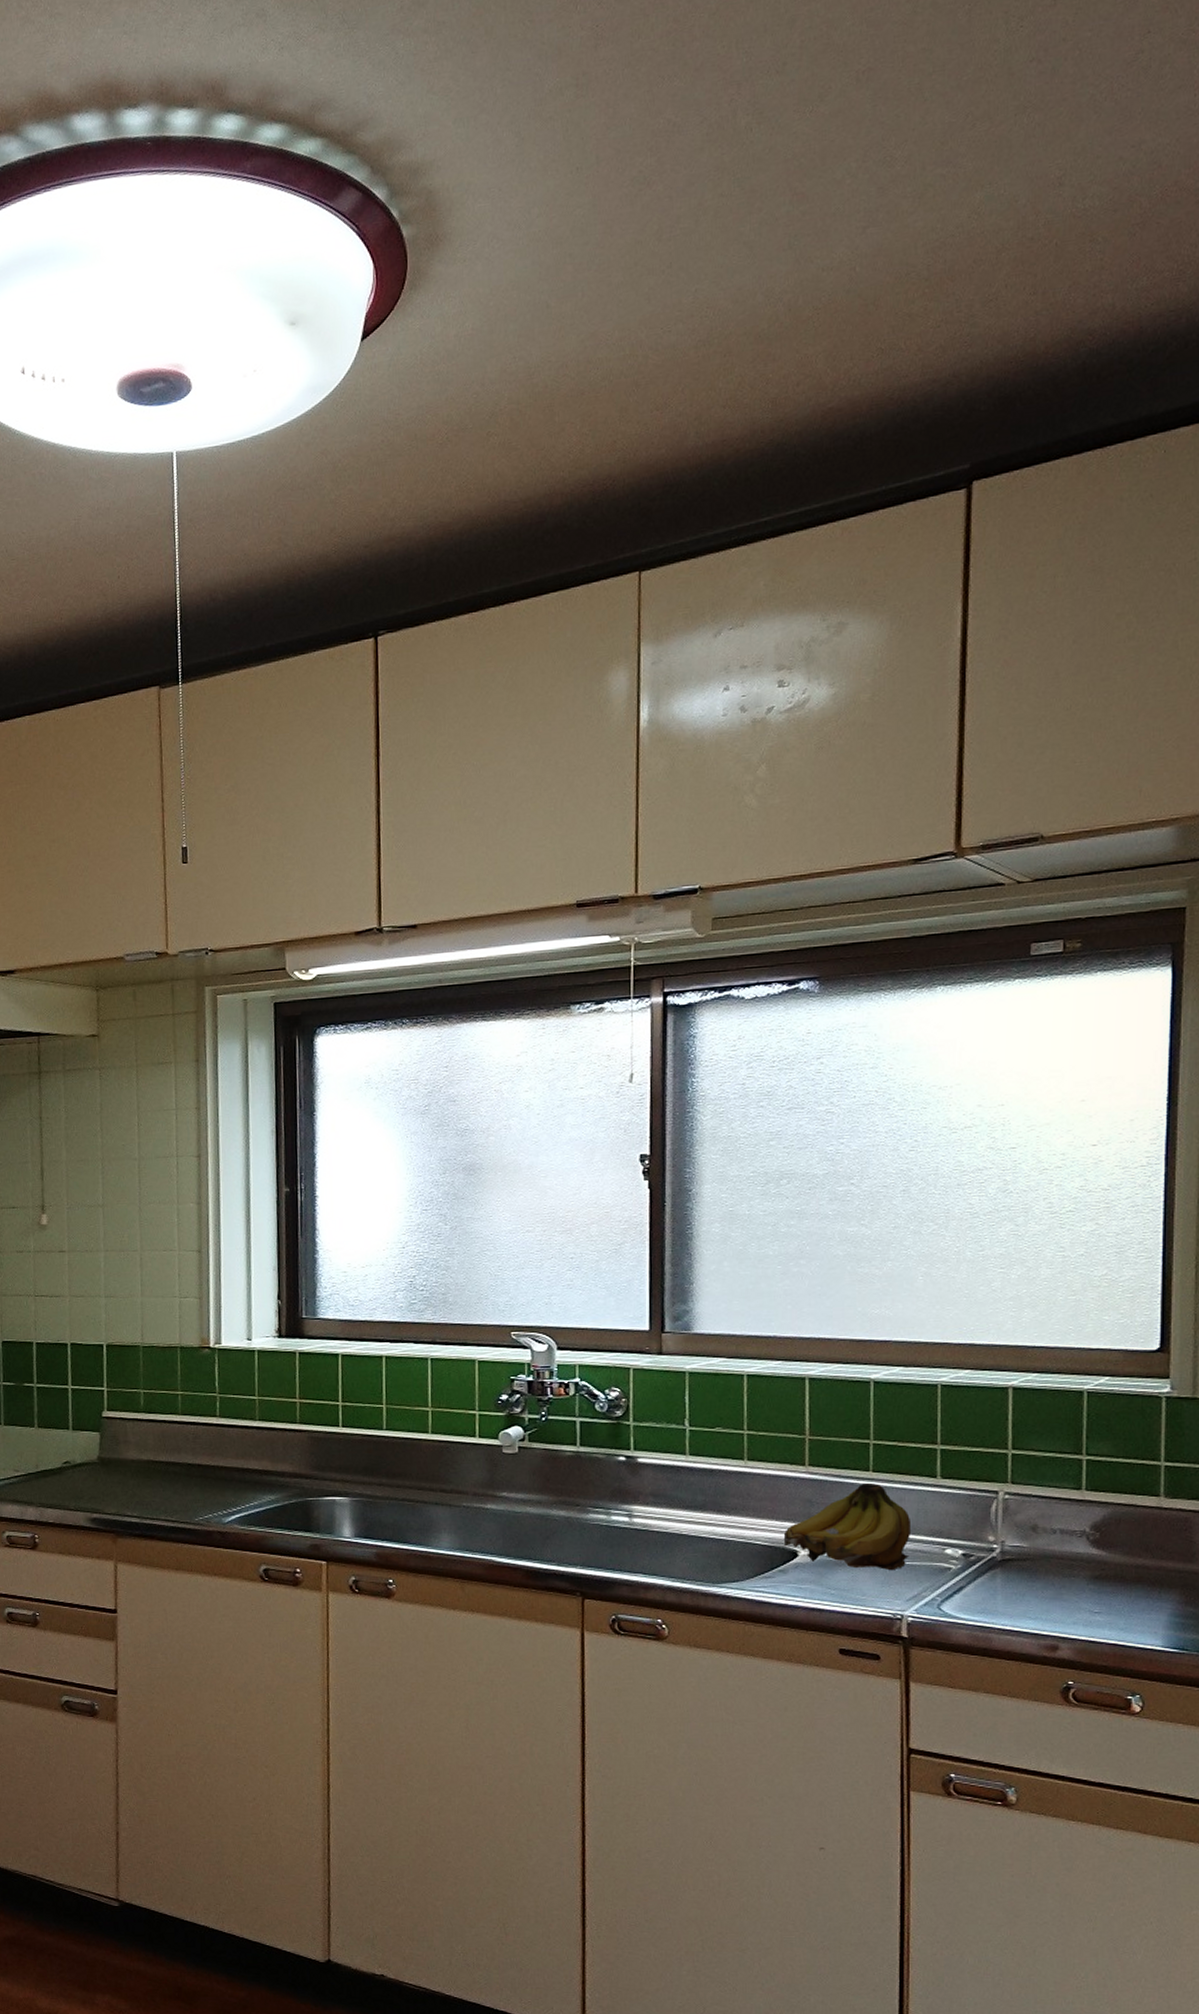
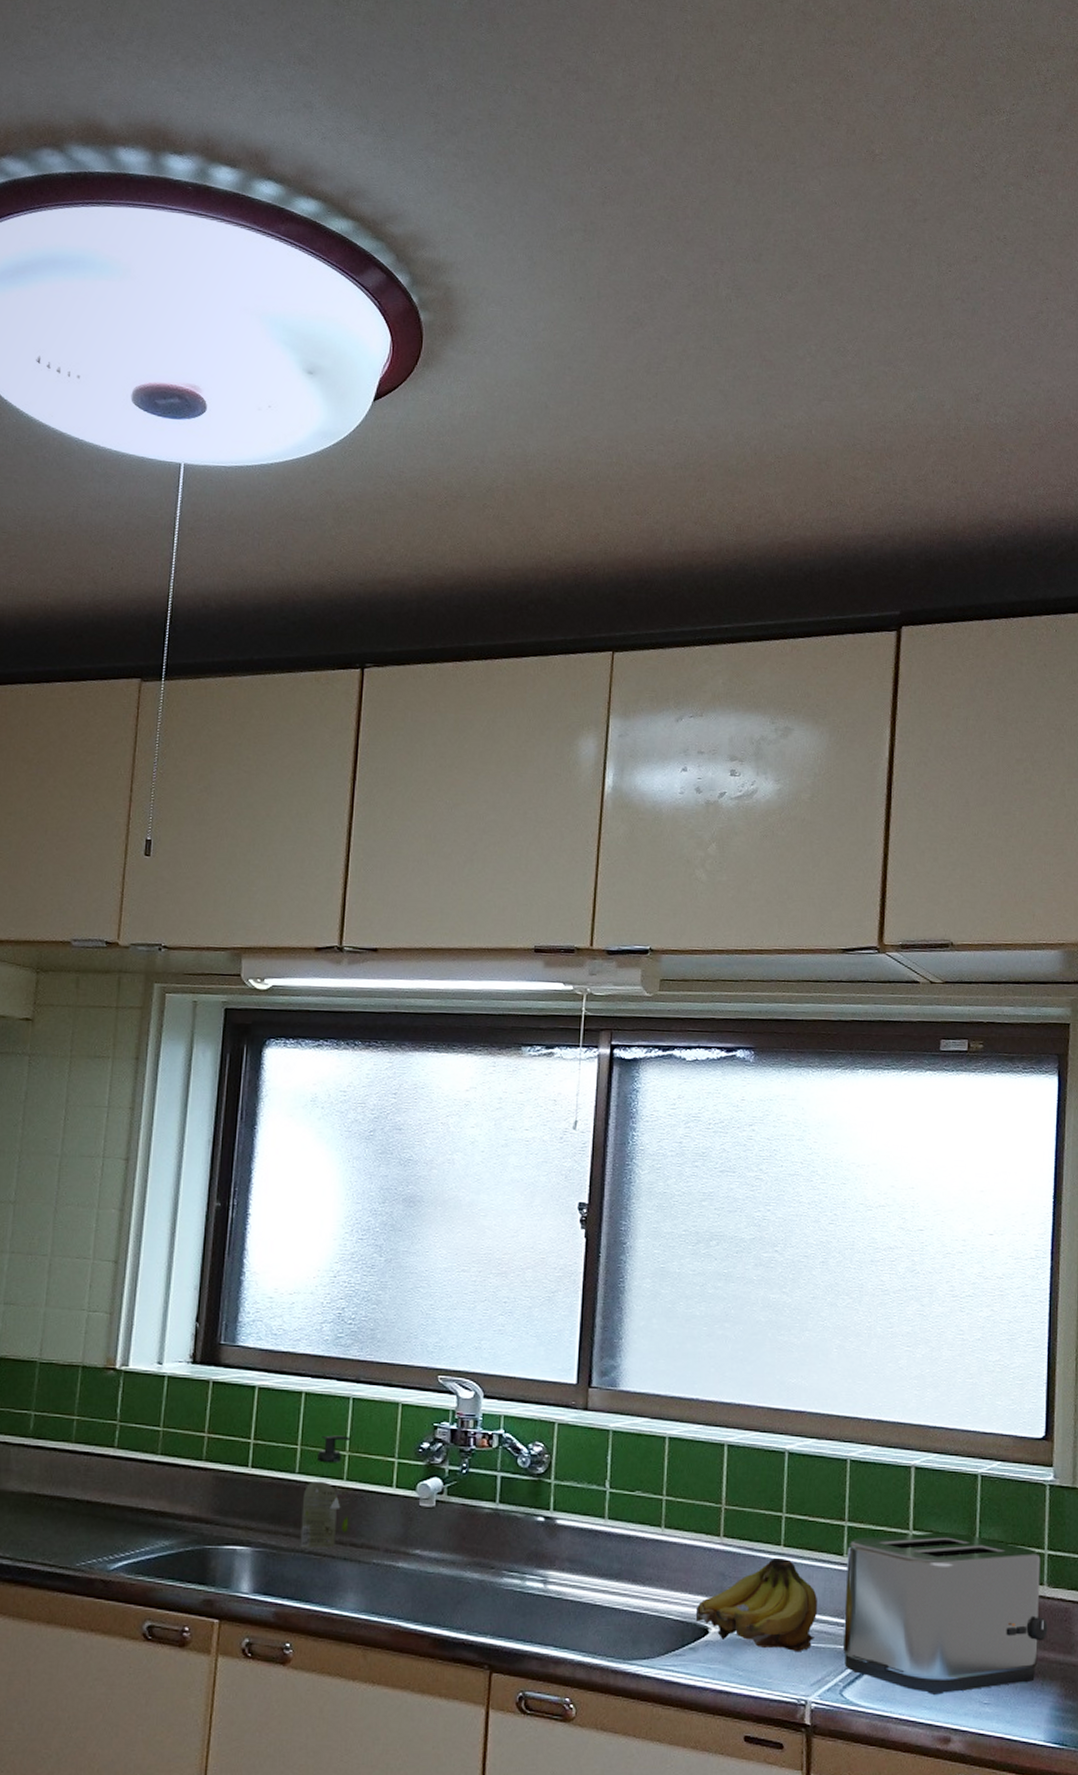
soap dispenser: none [392,1393,438,1497] -> present [300,1435,351,1550]
toaster: none [940,1450,1165,1607] -> present [843,1532,1048,1696]

